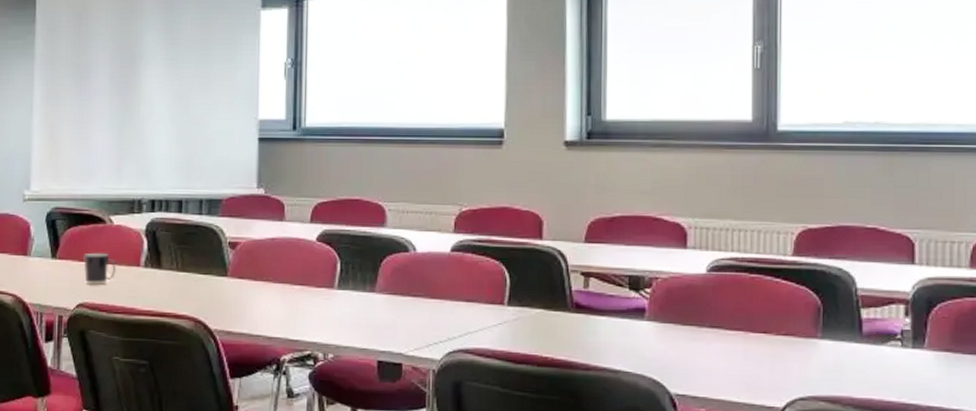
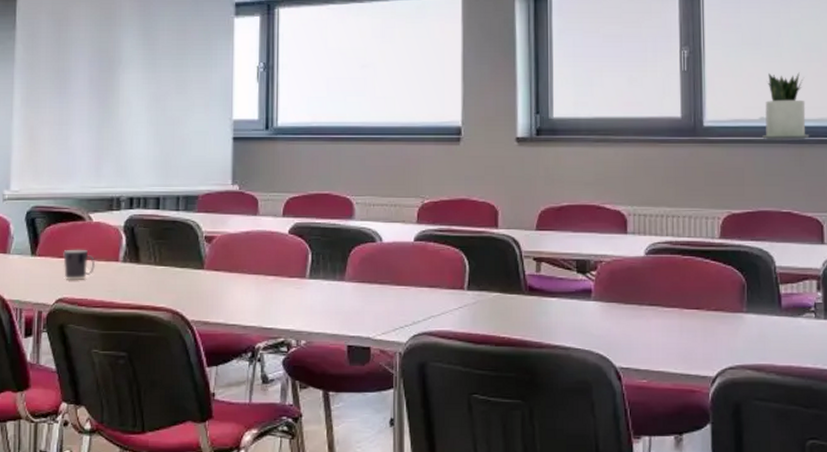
planter: none [846,70,901,147] -> present [762,72,809,140]

